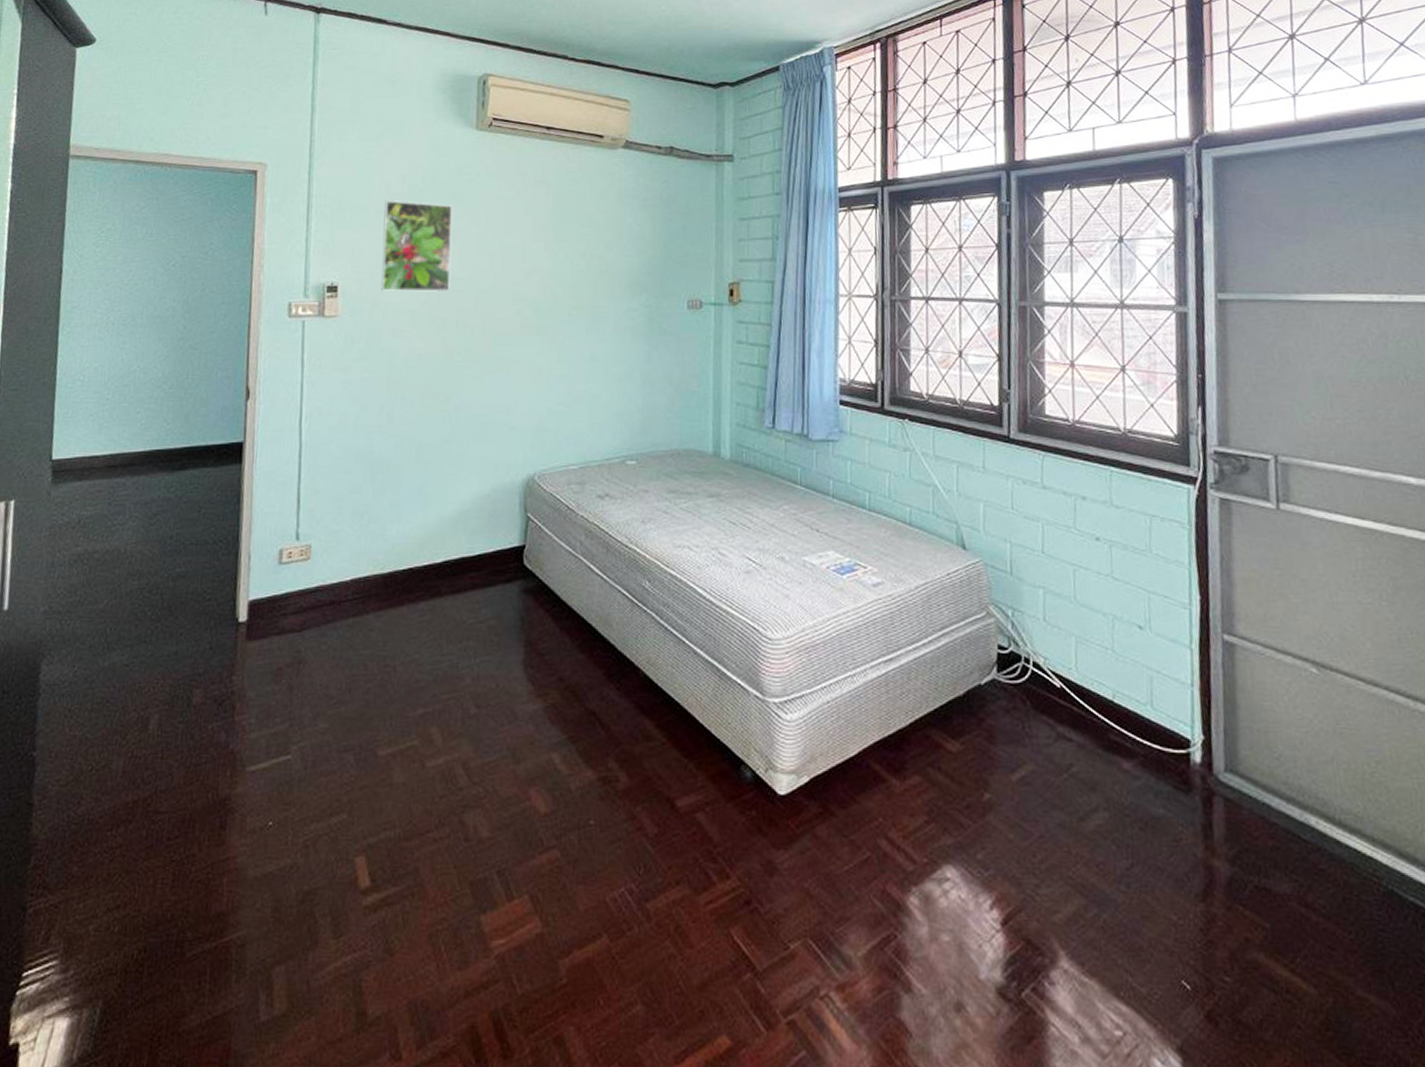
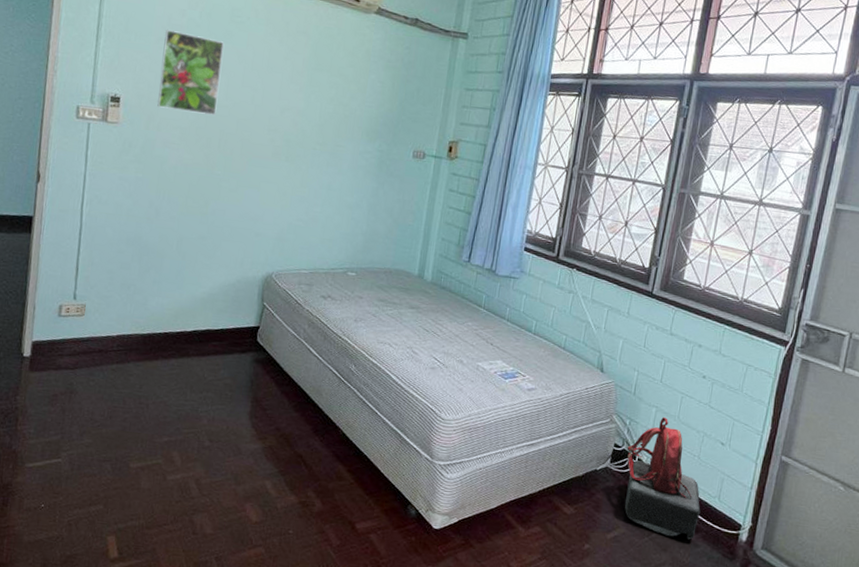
backpack: none [1015,600,1131,770] -> present [625,417,701,540]

